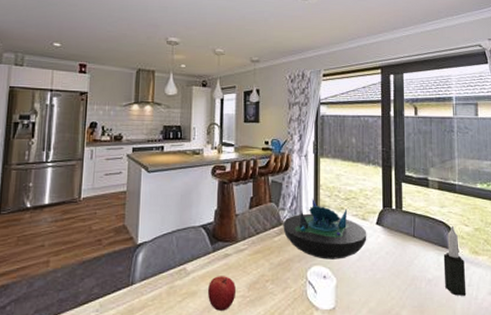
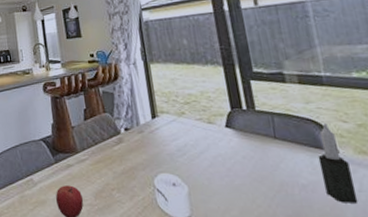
decorative bowl: present [283,198,367,260] -> none [120,105,217,167]

